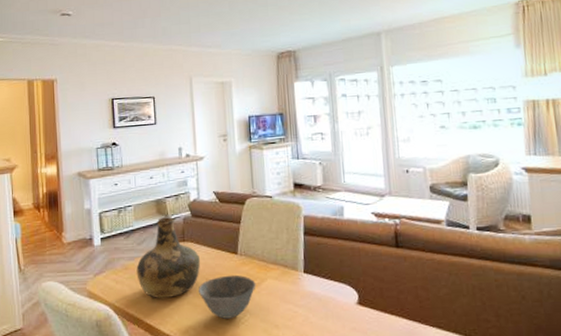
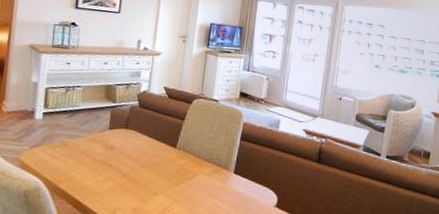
bottle: present [136,216,201,299] -> none [74,102,141,179]
bowl: present [199,274,256,319] -> none [133,165,189,206]

